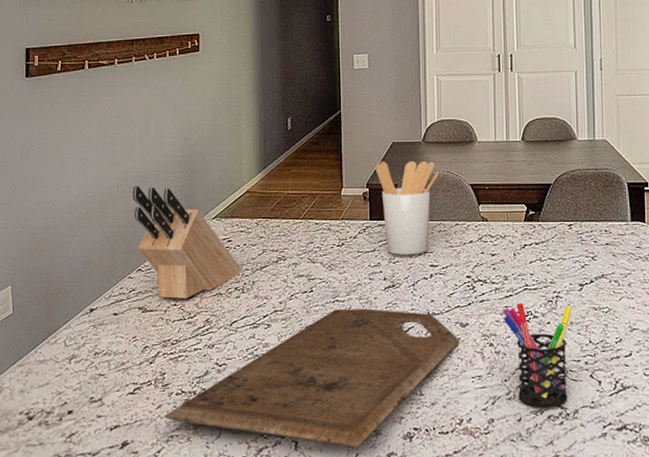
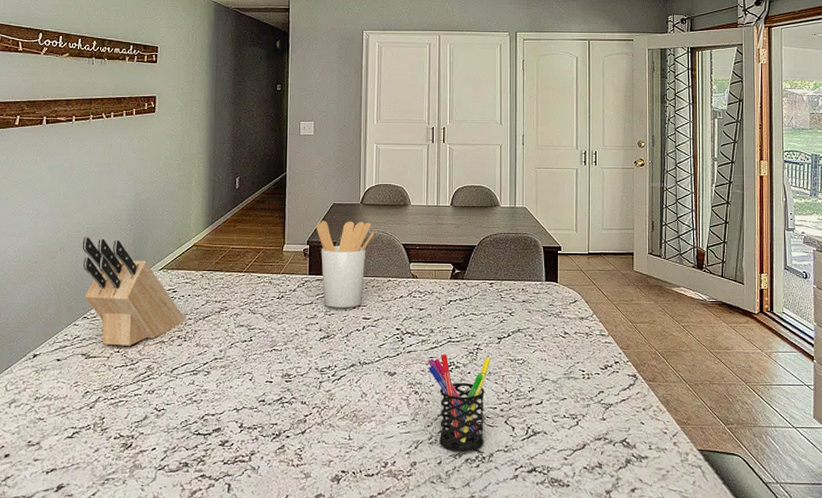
cutting board: present [163,309,459,448] -> none [100,357,387,490]

